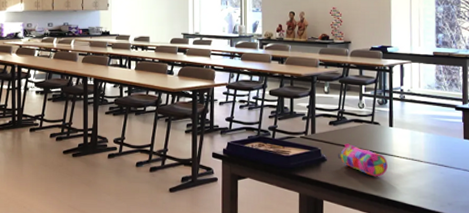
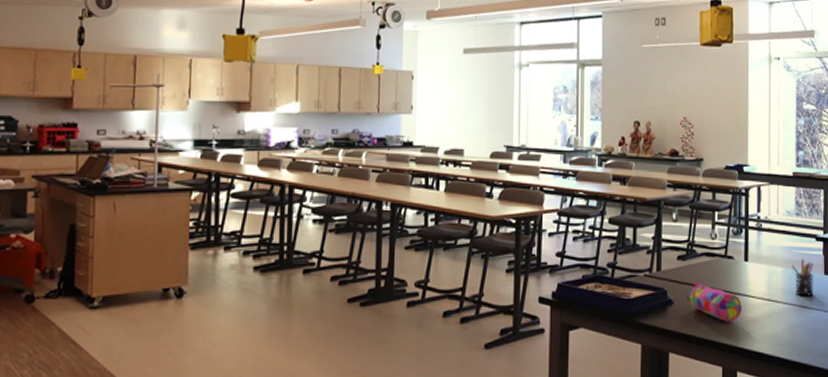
pen holder: none [433,125,454,157] -> present [792,258,814,296]

